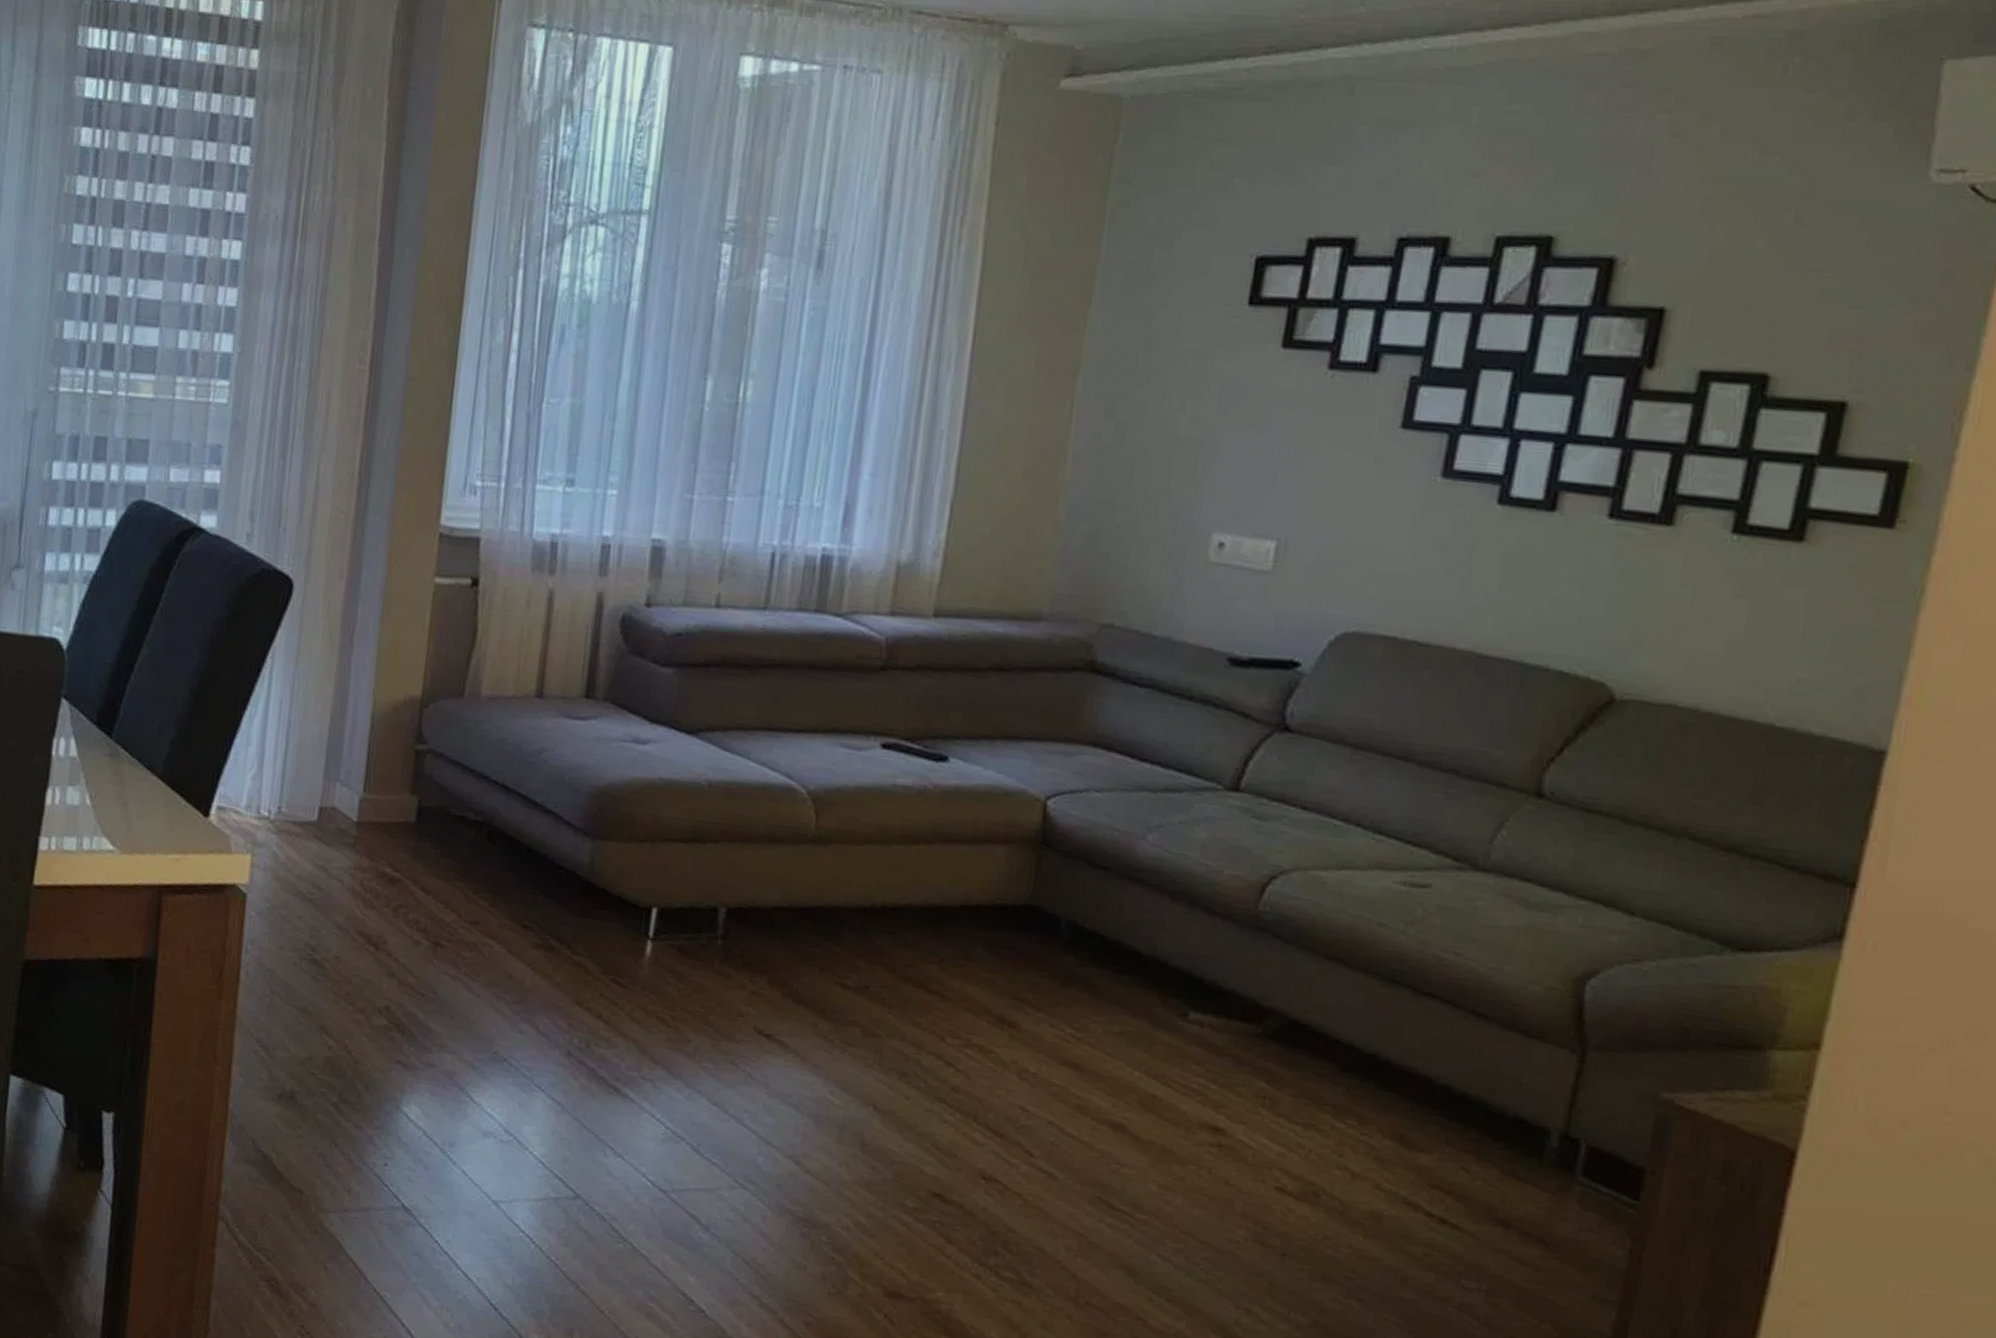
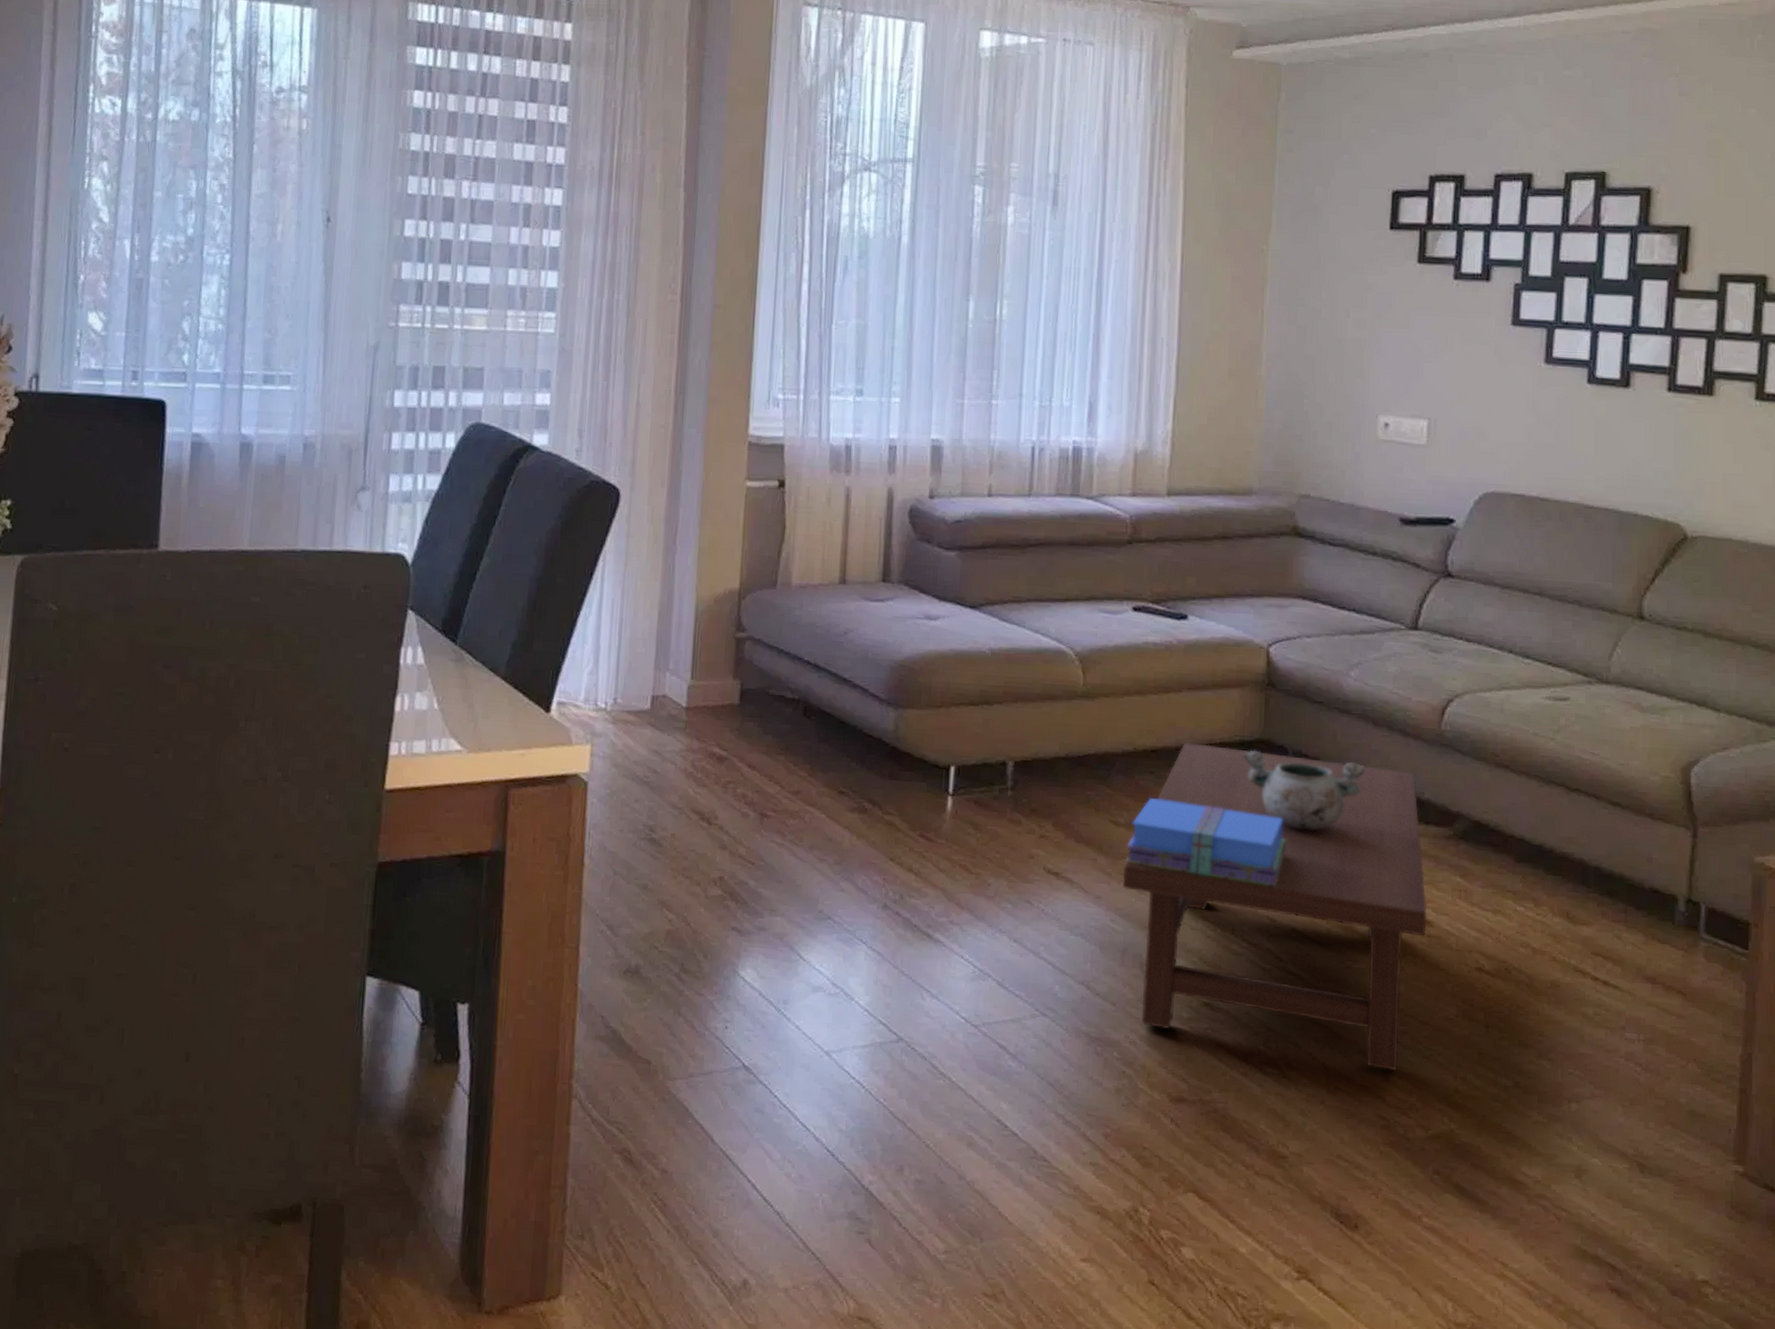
coffee table: none [845,901,1221,1293] -> present [1122,742,1427,1072]
books: none [850,961,1049,1074] -> present [1124,798,1286,887]
decorative bowl: none [1004,916,1157,1014] -> present [1243,750,1366,831]

